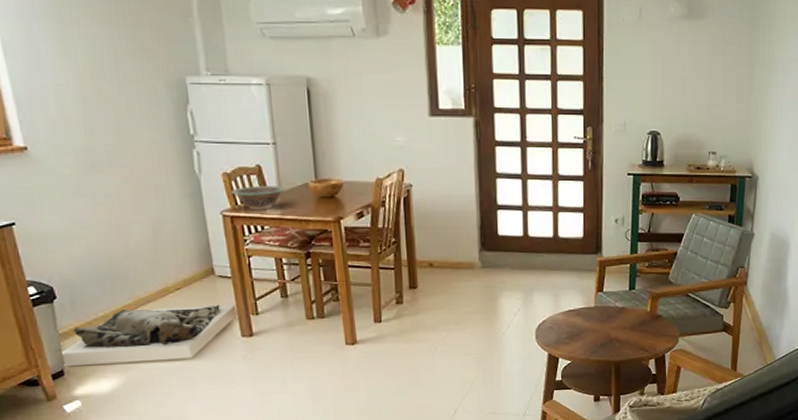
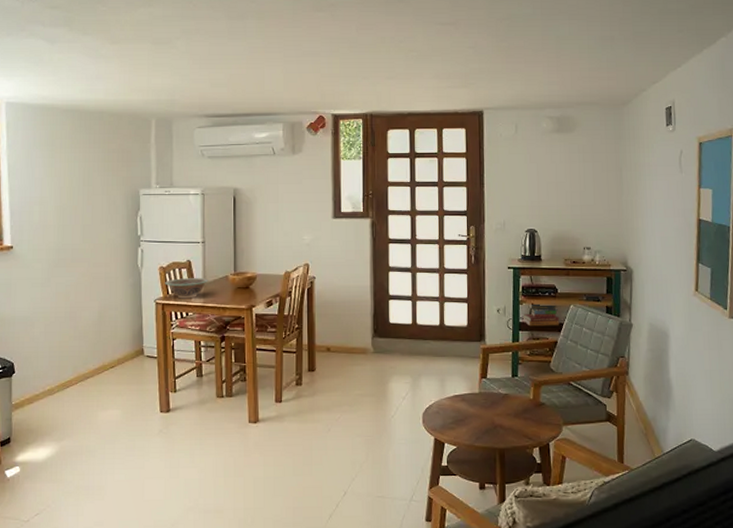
dog bed: present [59,303,237,367] -> none [9,381,158,435]
books: none [642,212,680,237] -> present [522,303,560,326]

